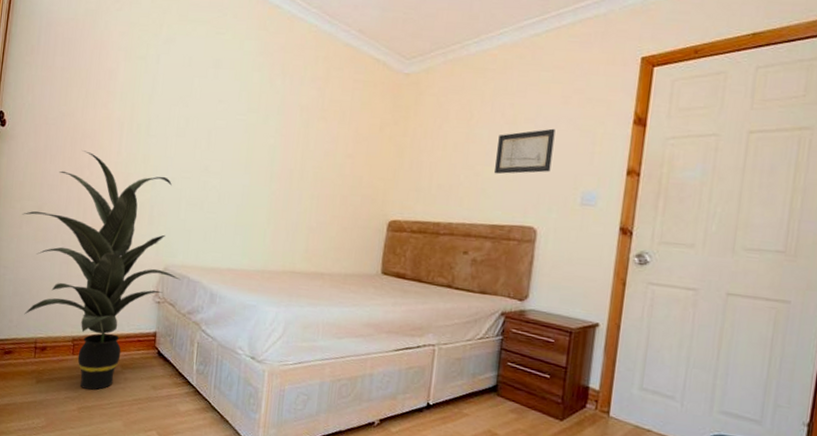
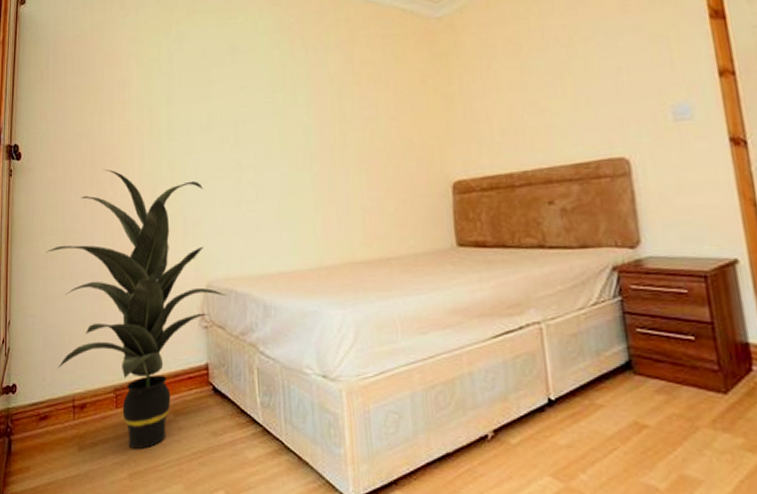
wall art: present [495,128,556,174] -> none [557,42,627,106]

